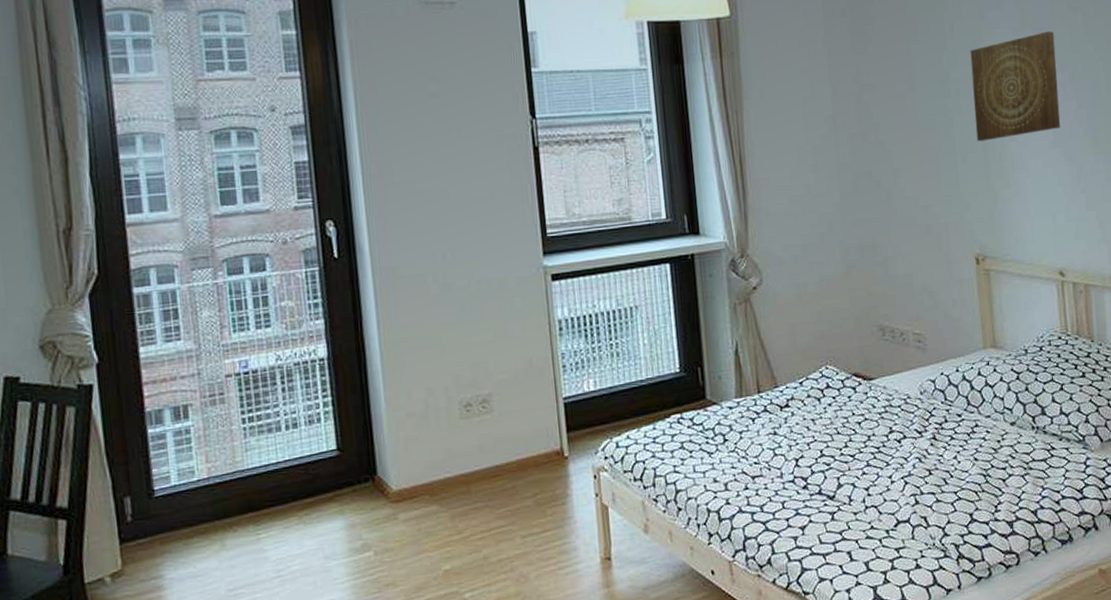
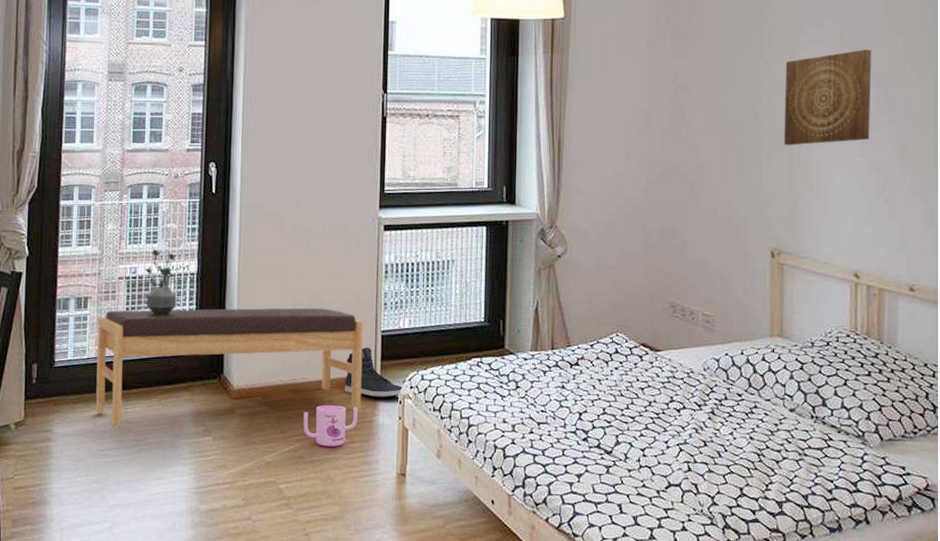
bench: none [205,380,550,560] -> present [95,308,364,428]
potted plant: none [259,334,307,415] -> present [145,248,177,315]
mug: none [482,490,548,541] -> present [303,405,358,447]
sneaker: none [525,419,598,476] -> present [344,347,404,398]

